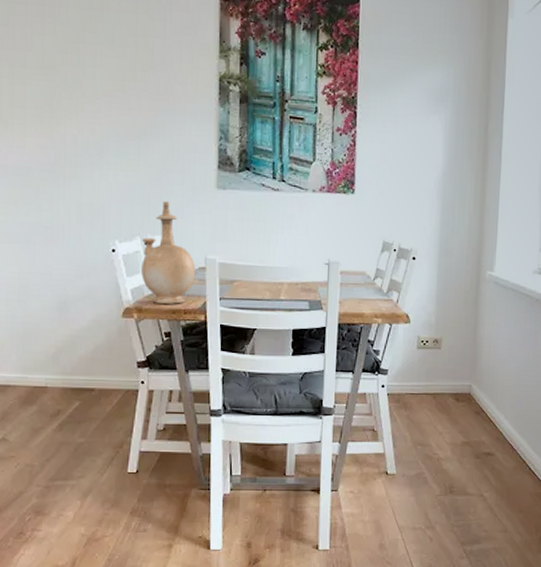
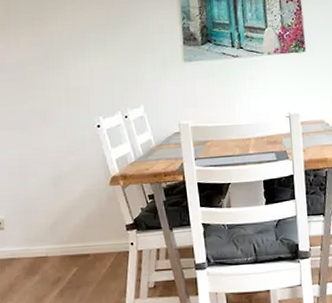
vase: present [142,201,196,304] -> none [123,78,172,169]

